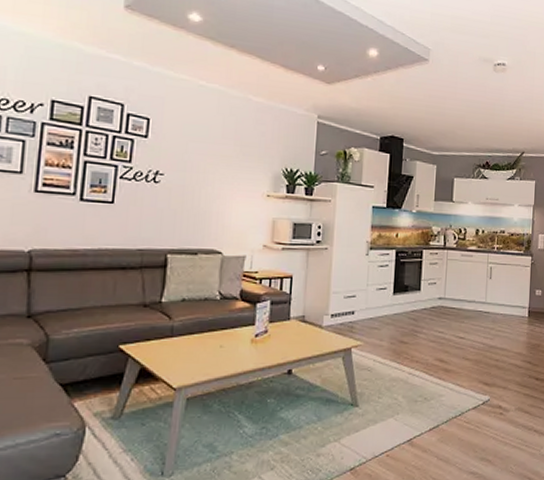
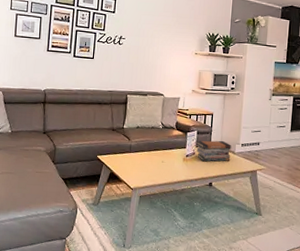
book stack: none [269,311,318,342] -> present [196,140,232,162]

